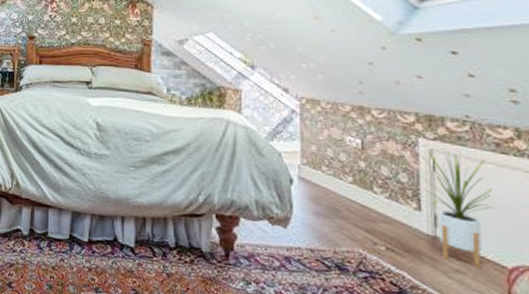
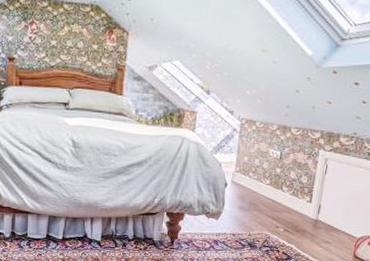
house plant: present [421,148,495,268] -> none [317,157,359,239]

